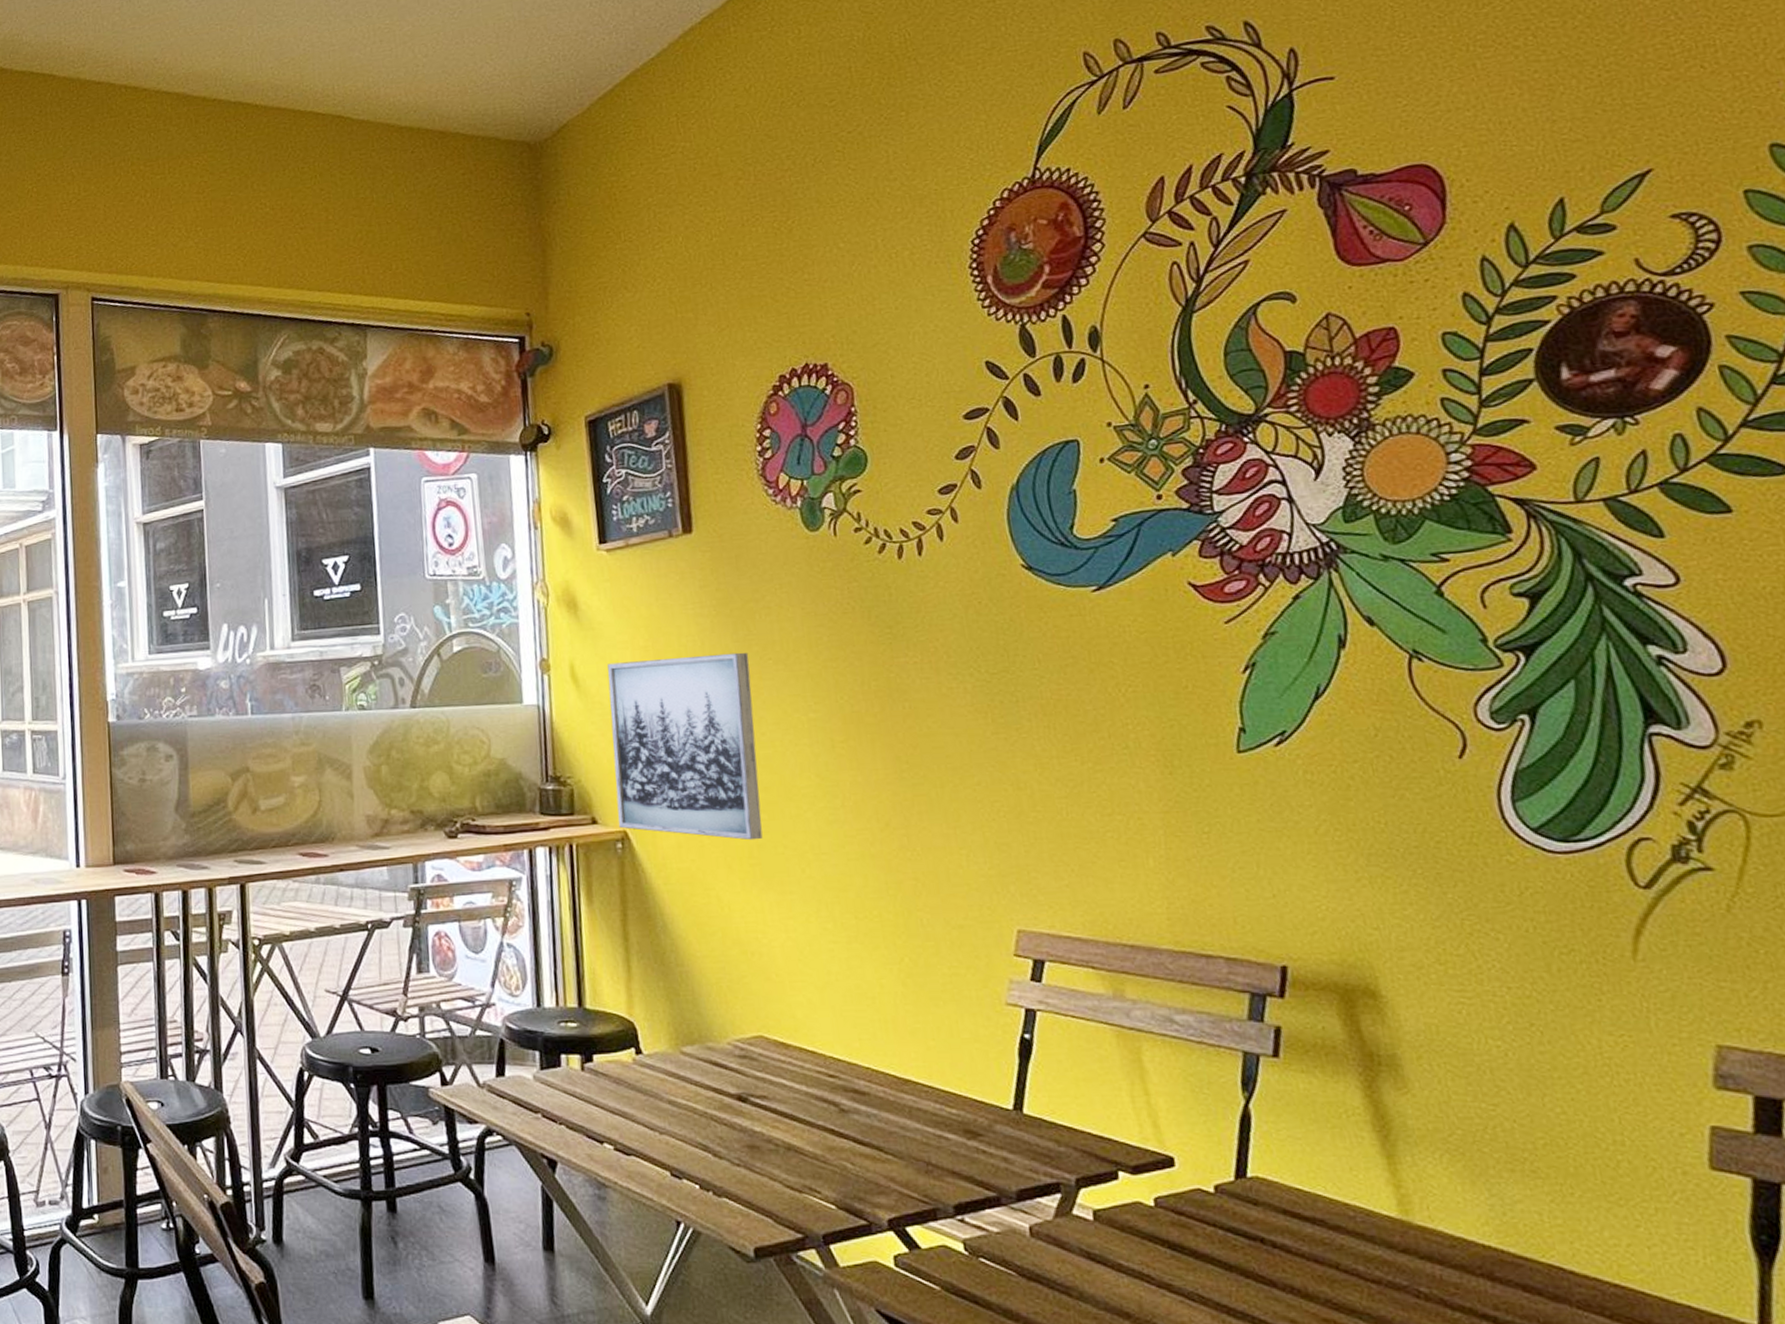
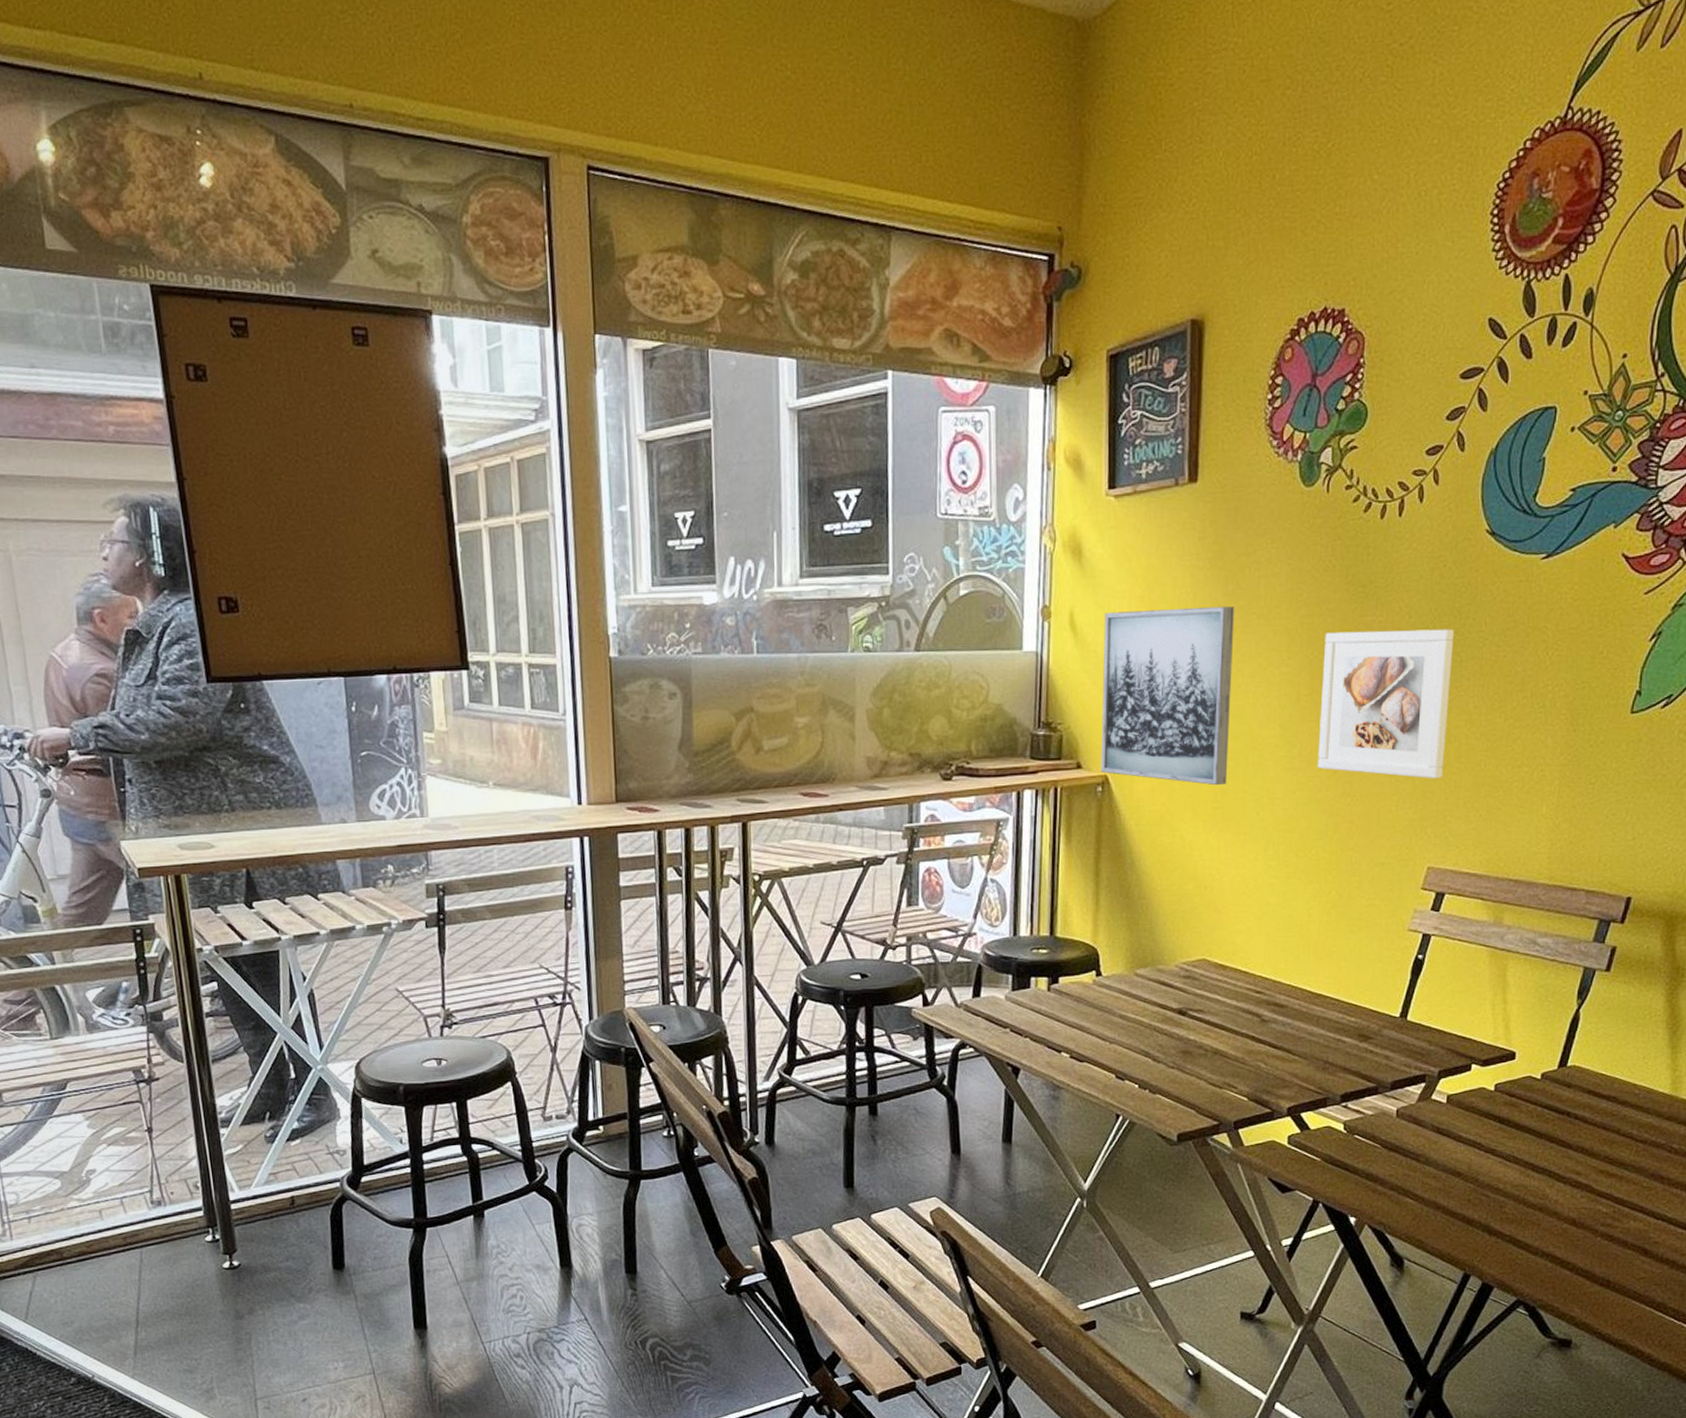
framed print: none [853,667,1018,830] -> present [1318,628,1454,779]

